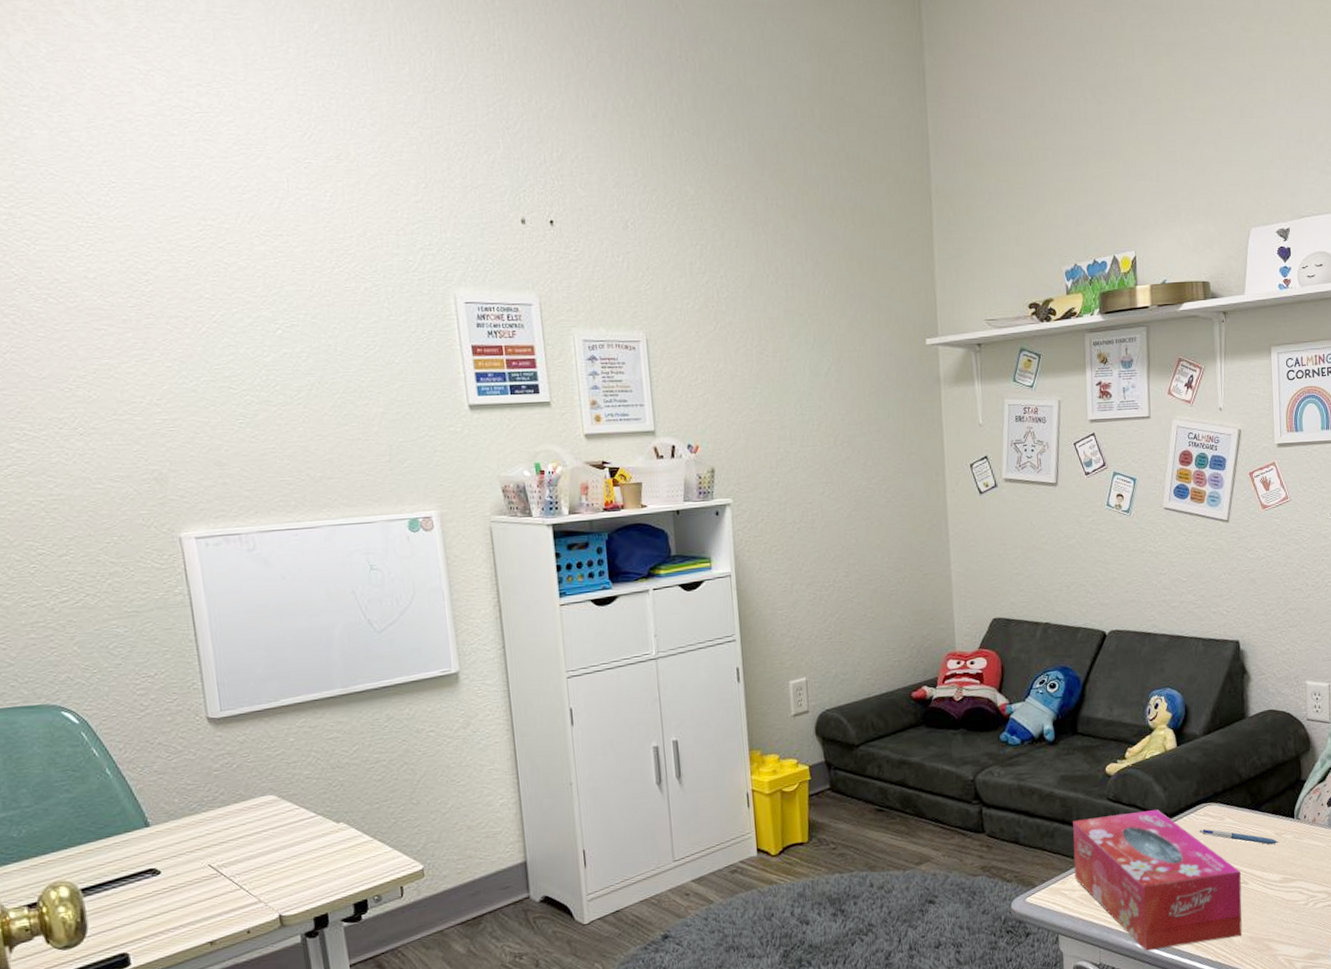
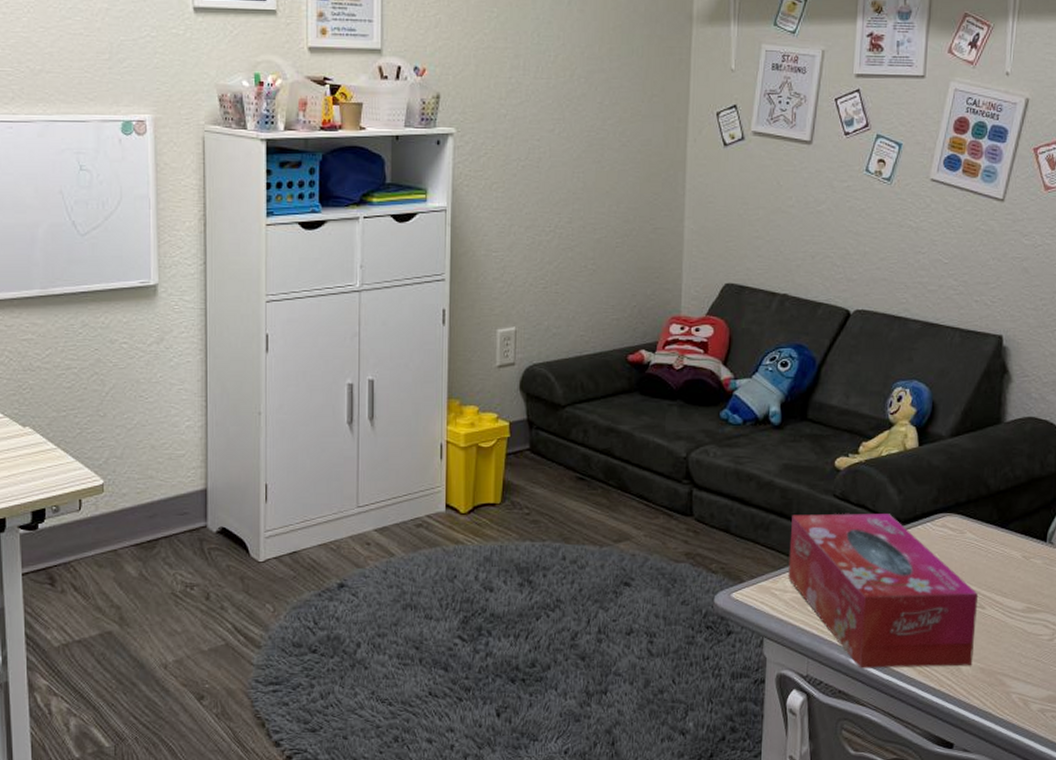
pen: present [1199,828,1279,845] -> none [934,541,1026,568]

